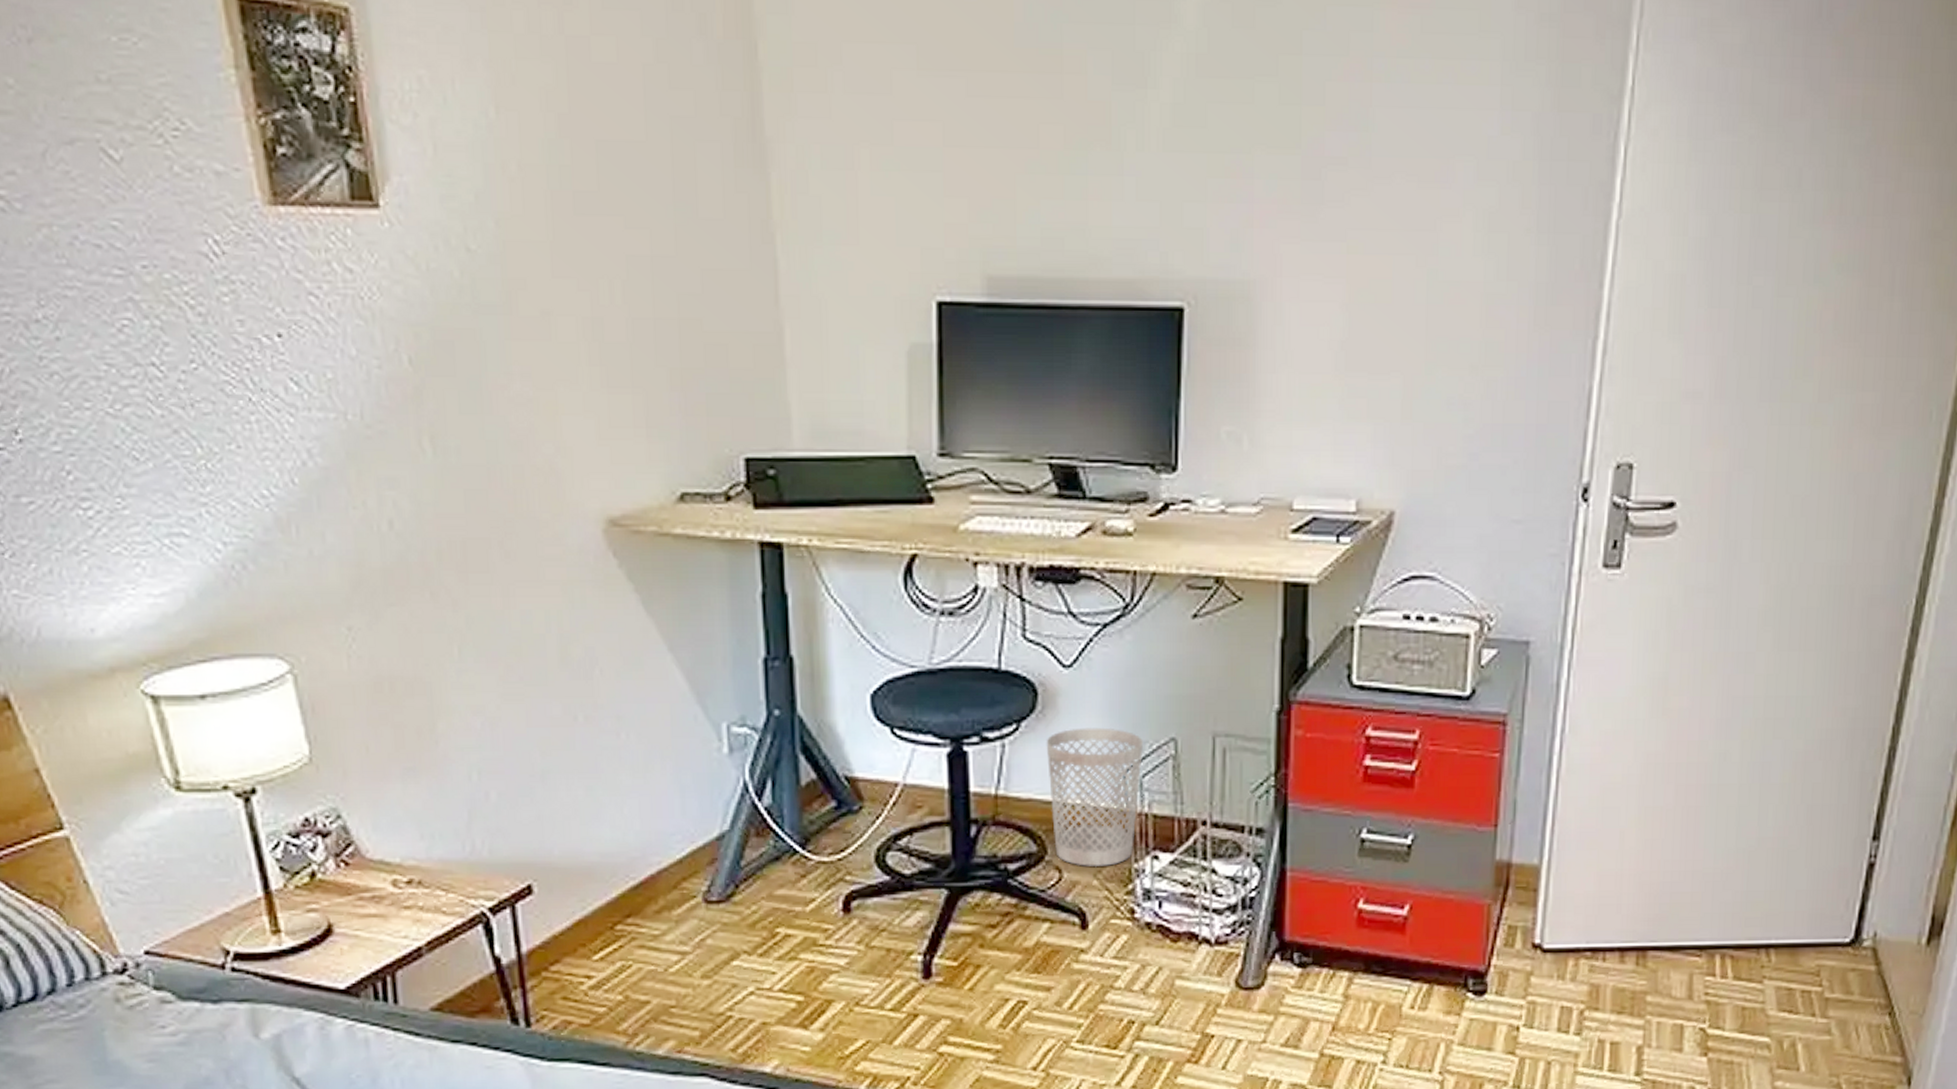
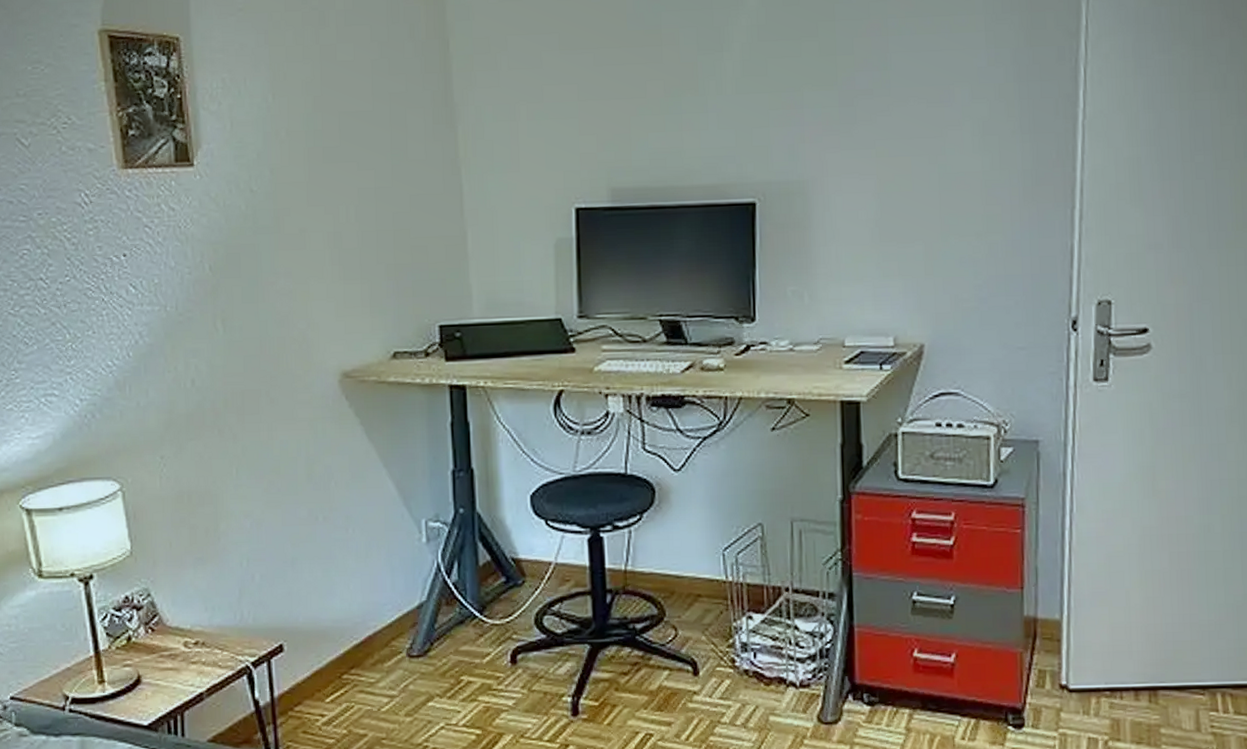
wastebasket: present [1046,727,1143,866] -> none [662,516,737,625]

